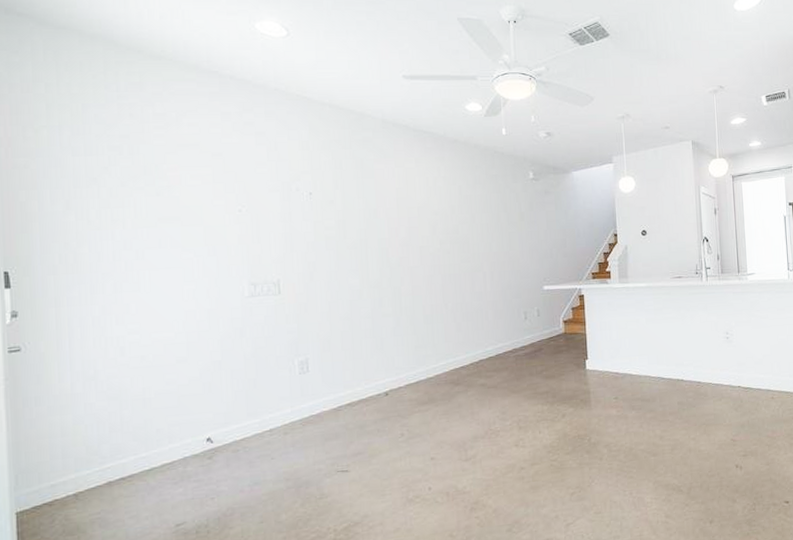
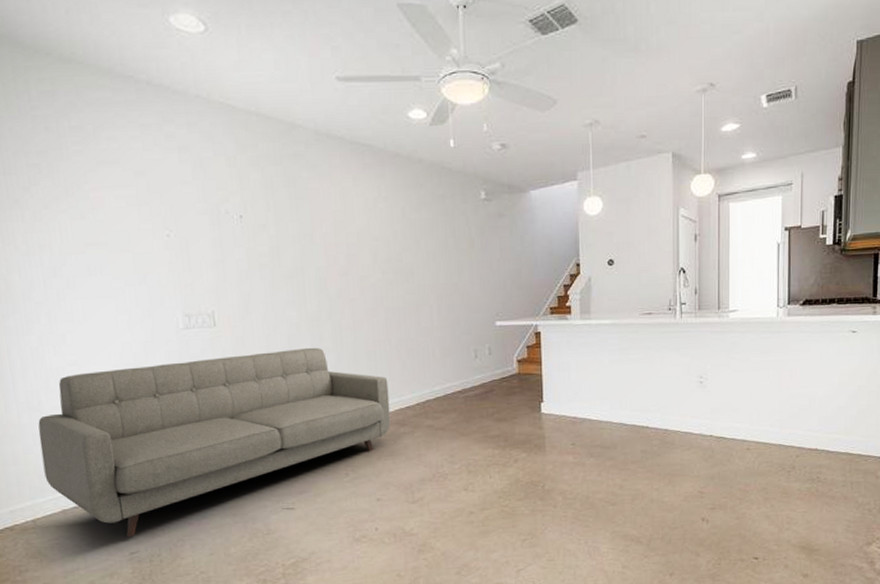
sofa: none [91,312,446,508] -> present [38,347,391,537]

